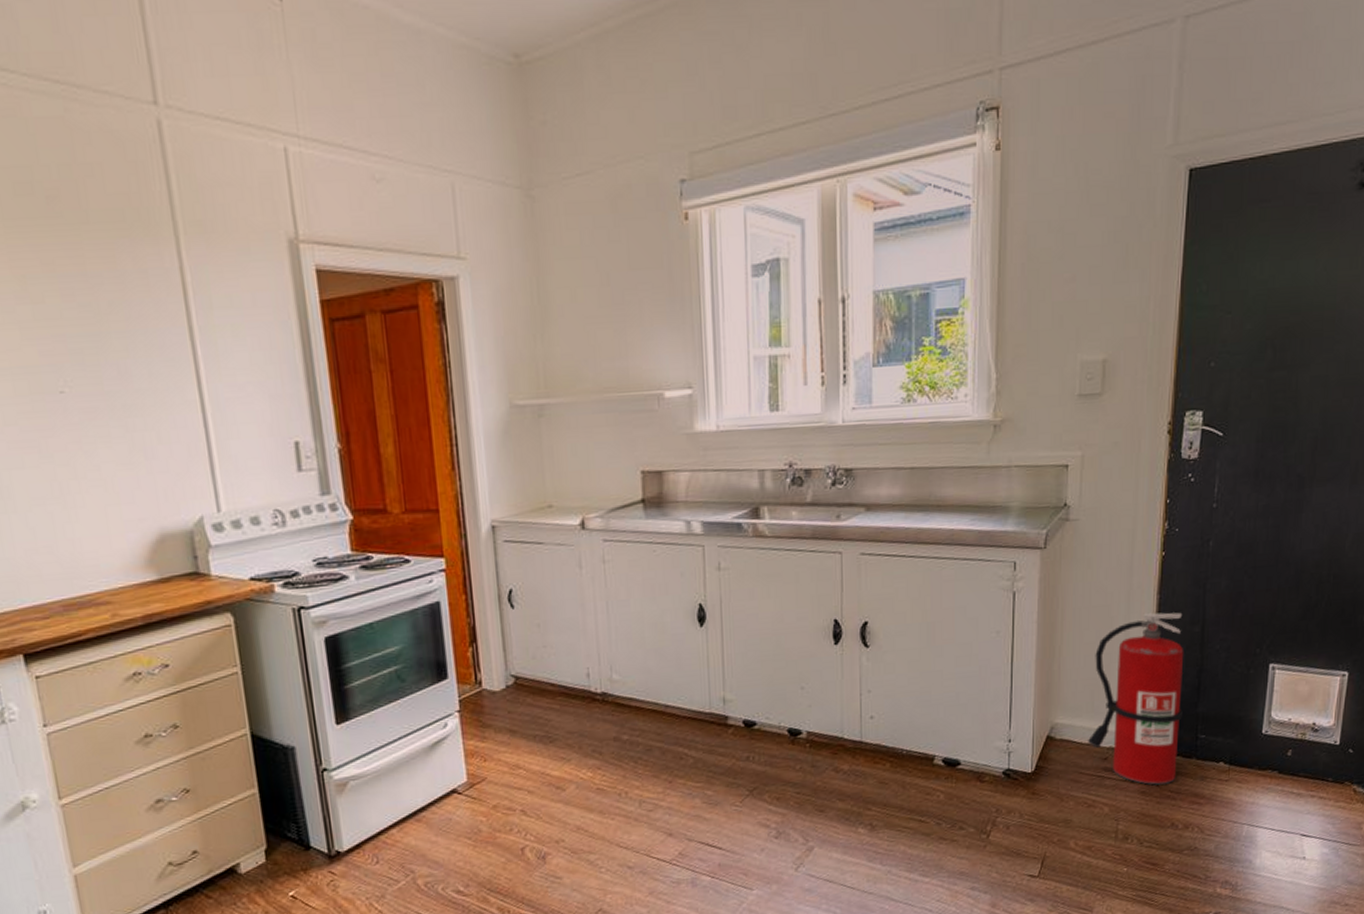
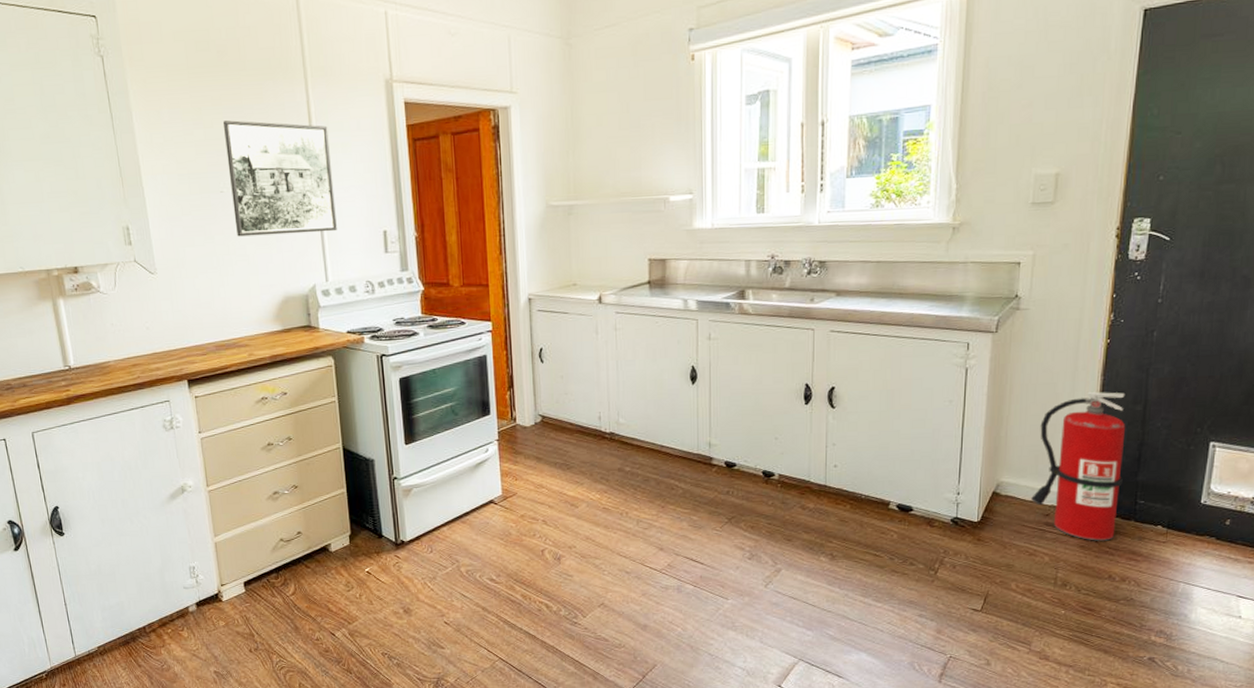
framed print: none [60,293,230,454] -> present [223,120,337,237]

